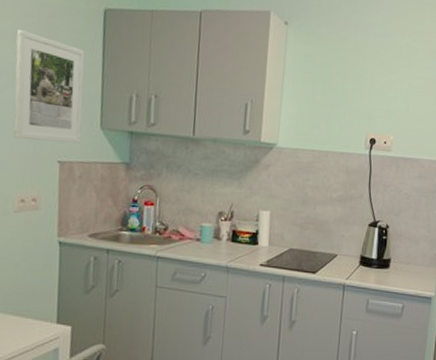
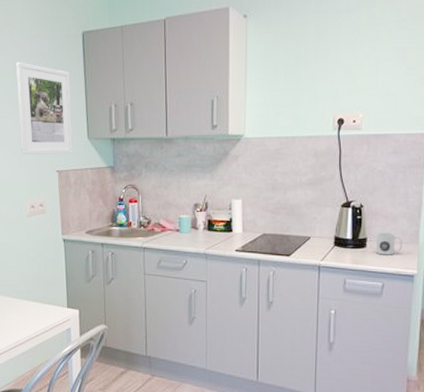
mug: none [398,254,423,277] -> present [375,233,403,255]

